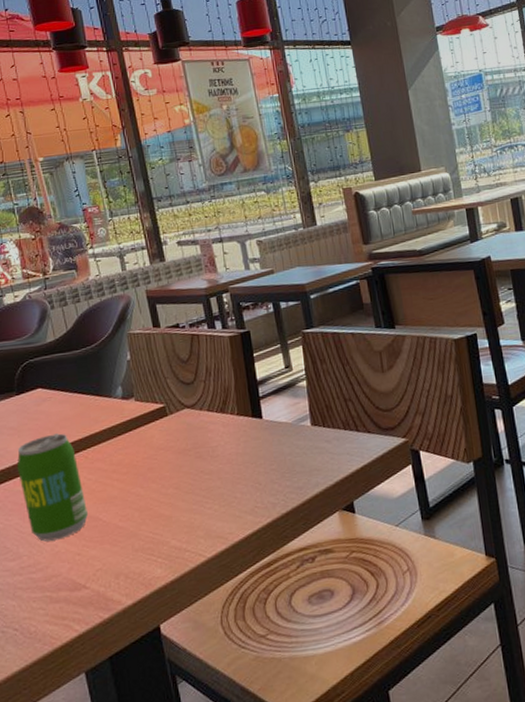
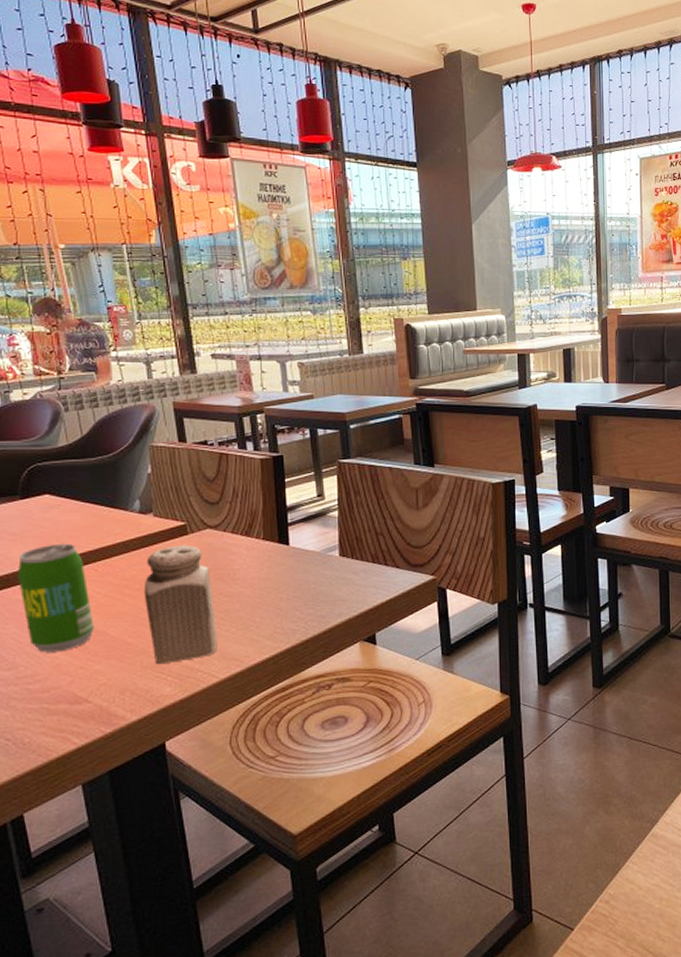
salt shaker: none [130,426,202,547] -> present [144,545,218,665]

